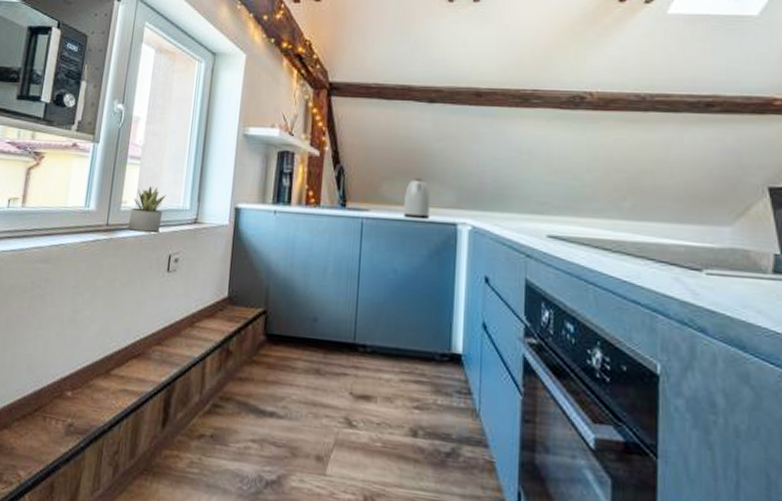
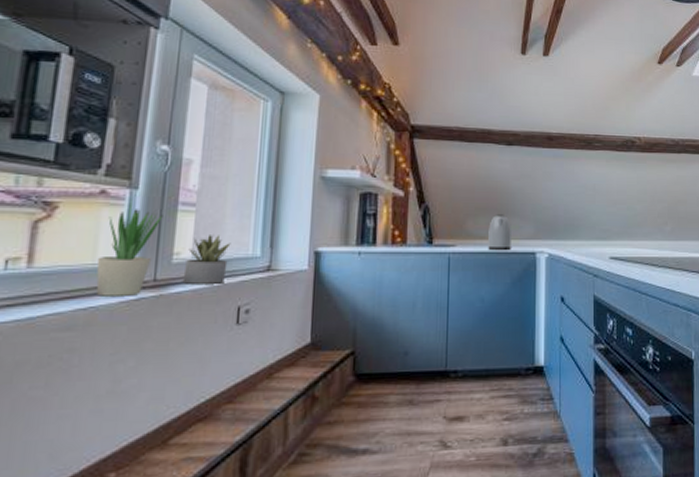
potted plant: none [66,151,116,237] -> present [96,198,163,296]

